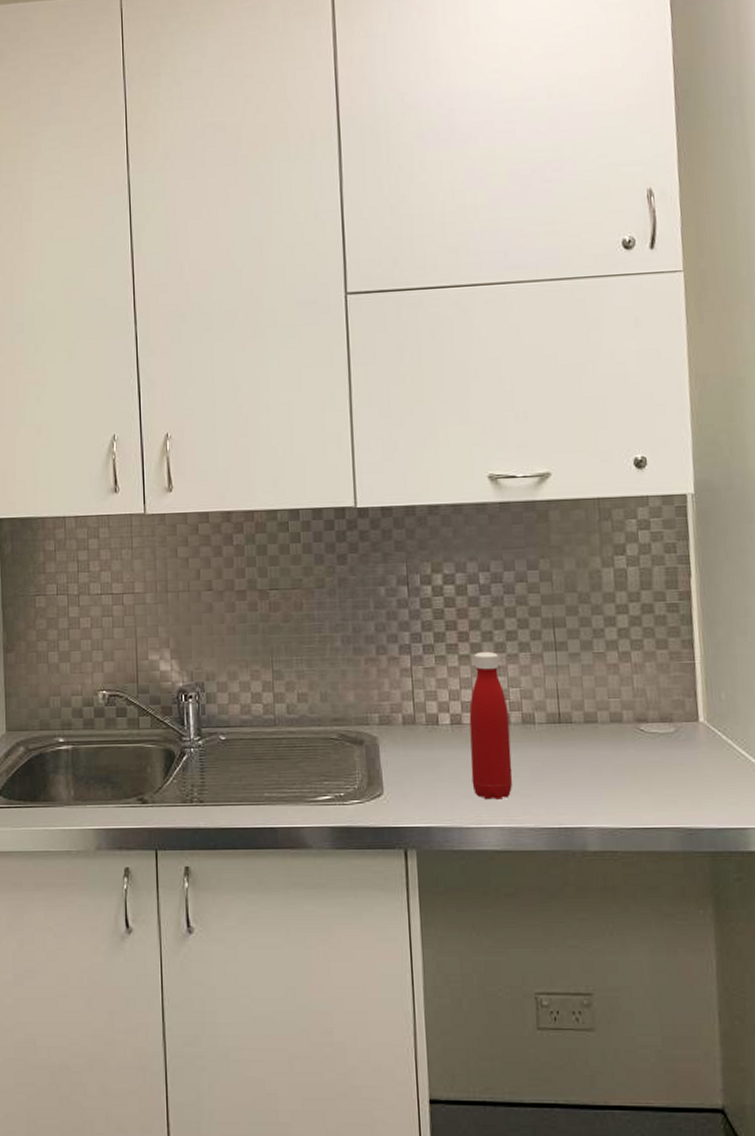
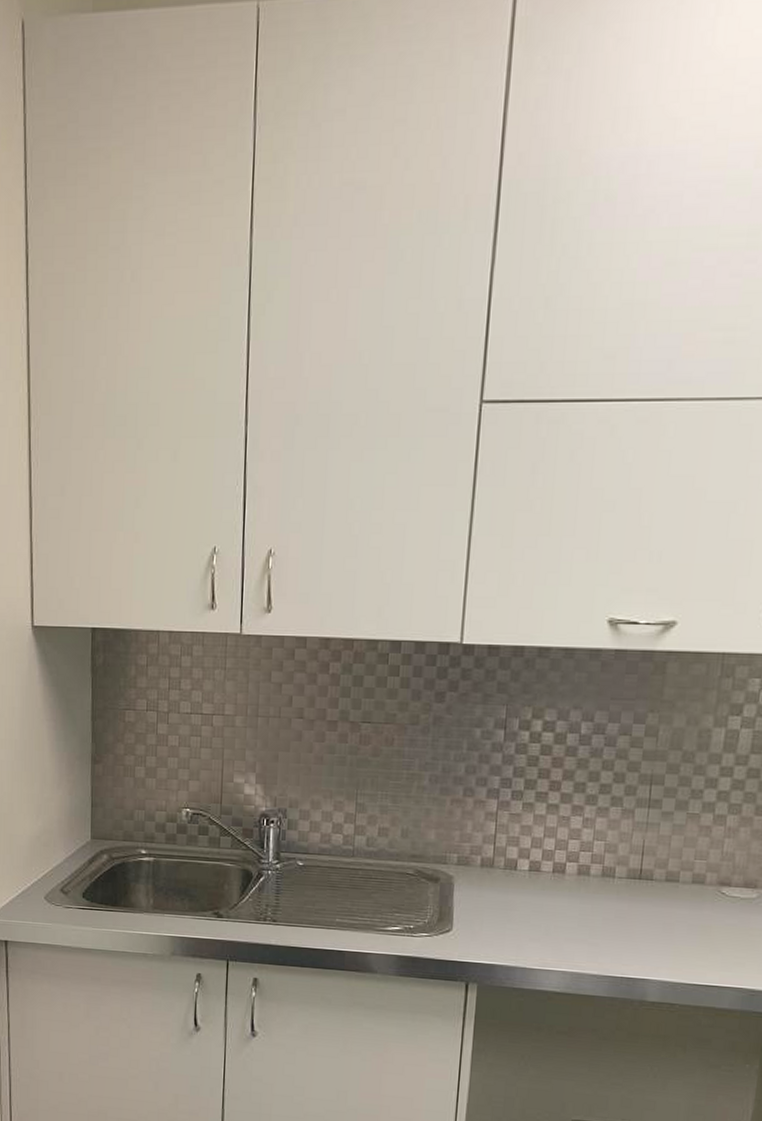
bottle: present [469,651,513,800] -> none [541,802,590,946]

